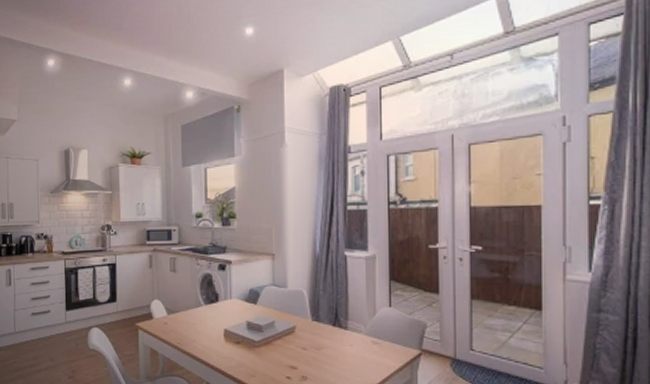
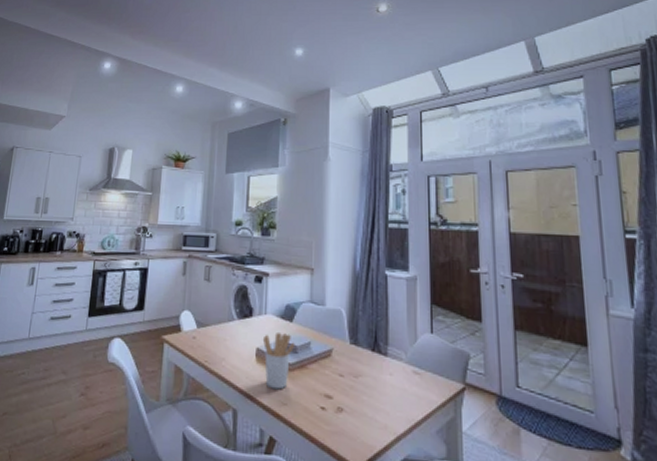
utensil holder: none [229,313,260,364] -> present [262,331,295,390]

